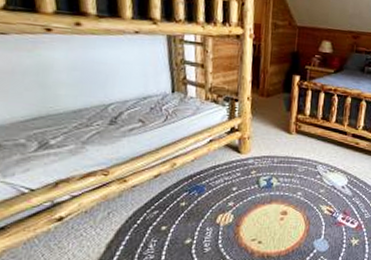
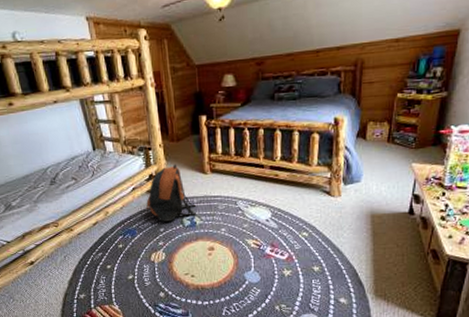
backpack: none [220,119,276,180] -> present [145,164,197,222]

